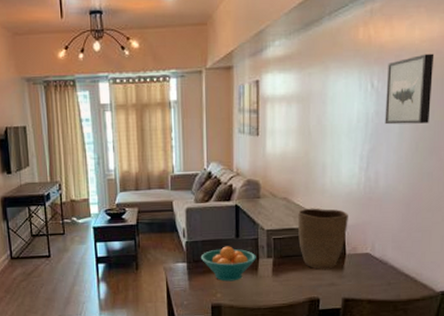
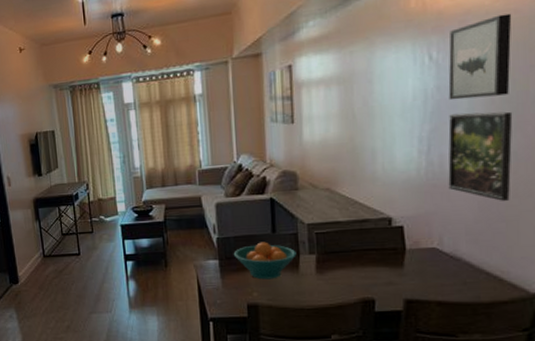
vase: present [298,208,348,269] -> none [344,198,407,267]
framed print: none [381,136,431,214] -> present [448,111,513,201]

